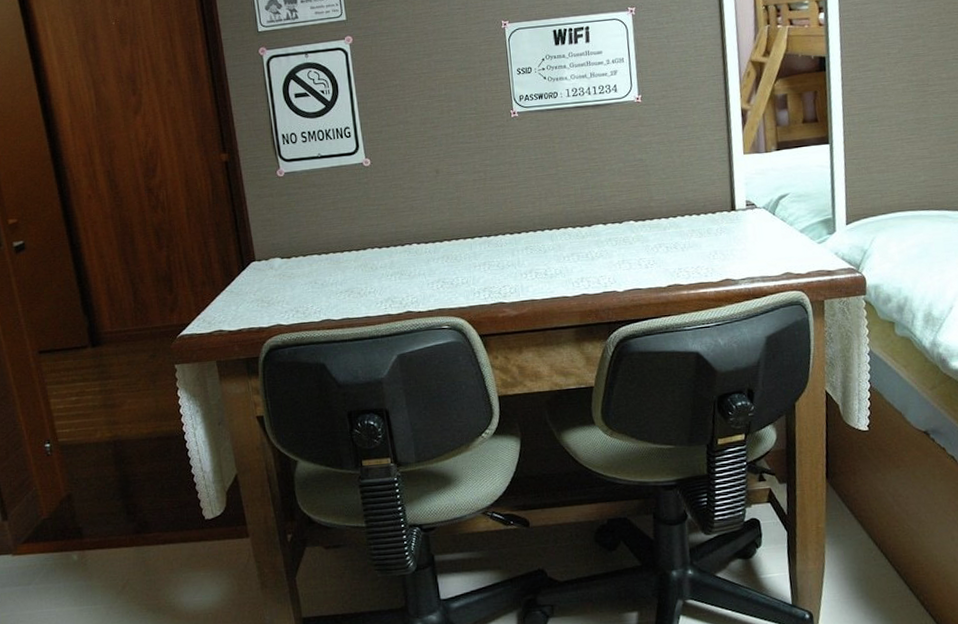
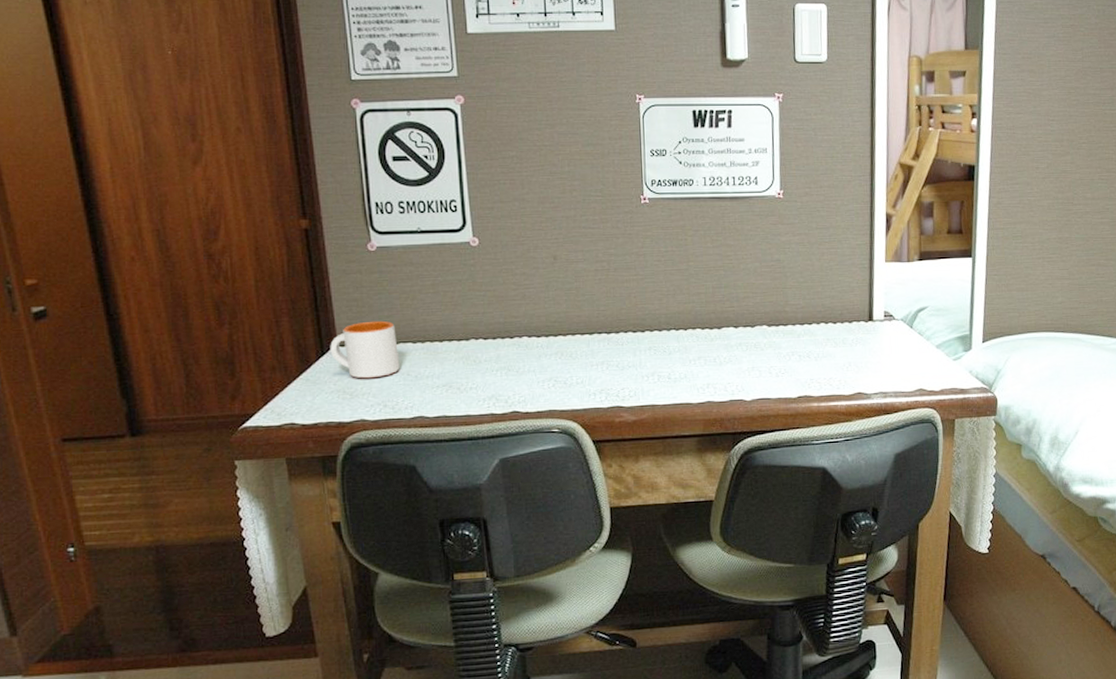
mug: none [249,236,308,289] -> present [330,320,400,379]

